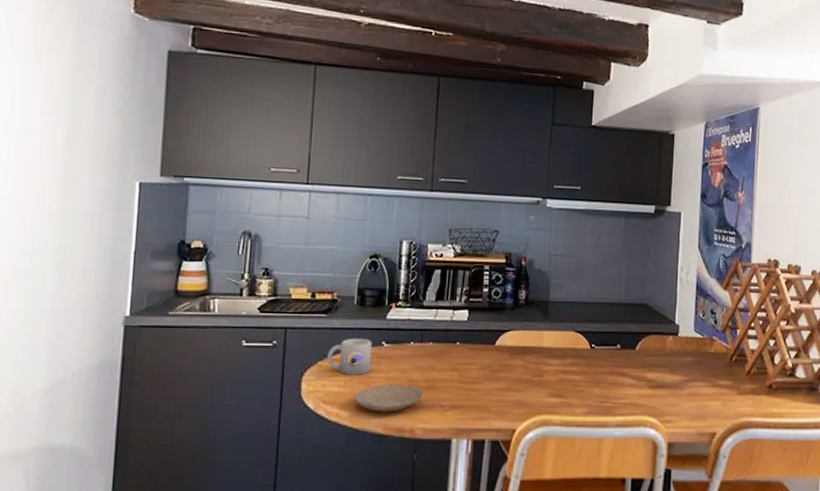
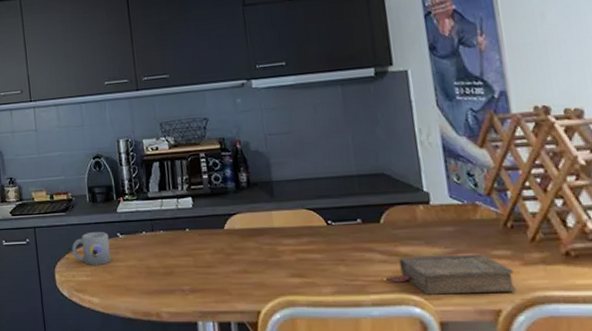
plate: present [353,385,423,412] -> none [100,272,163,298]
book: none [632,383,730,418] -> present [386,255,516,295]

